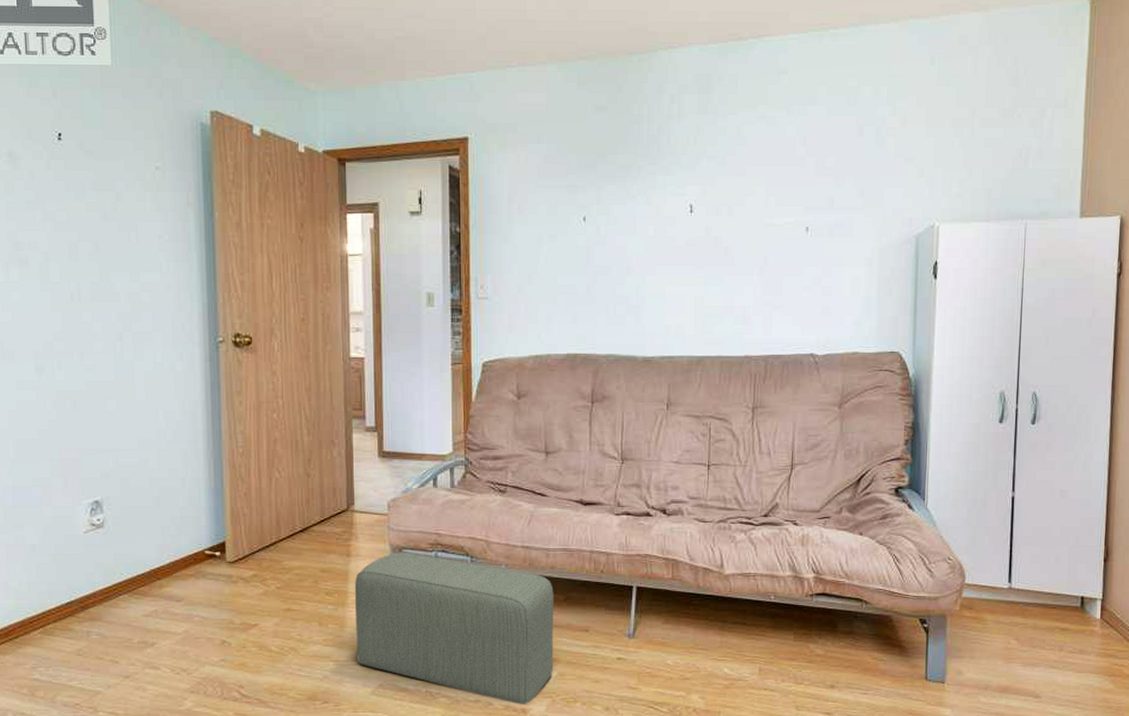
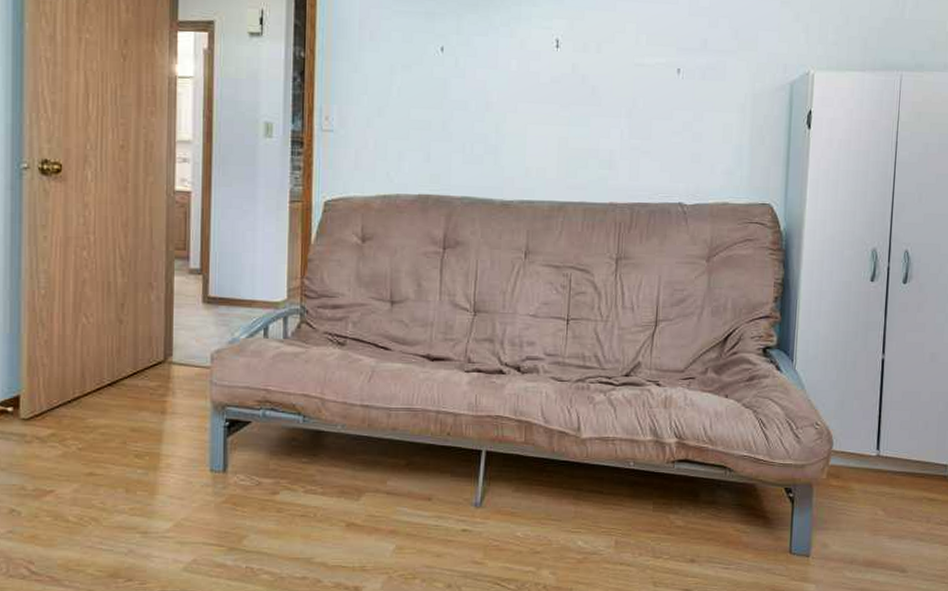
pouf: present [354,551,554,704] -> none [168,409,395,581]

